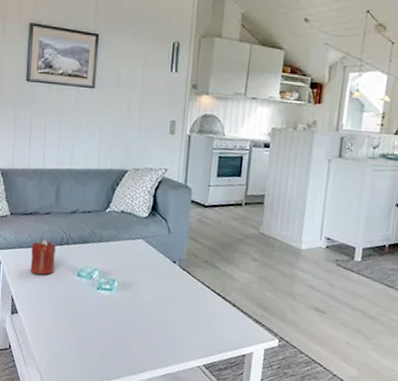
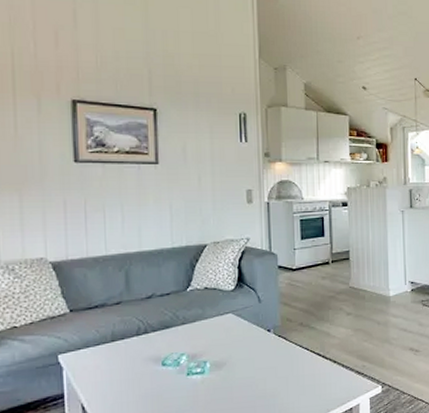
candle: present [30,238,56,275] -> none [101,331,133,373]

